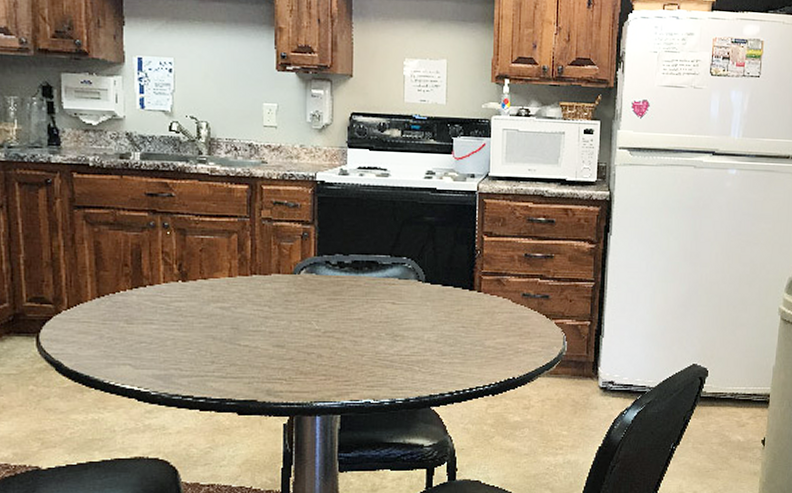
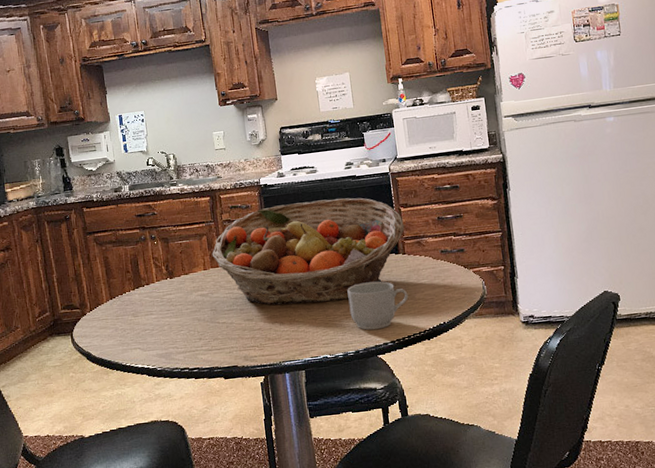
fruit basket: none [242,210,485,337] -> present [212,197,405,306]
mug: none [405,319,477,377] -> present [347,281,409,330]

